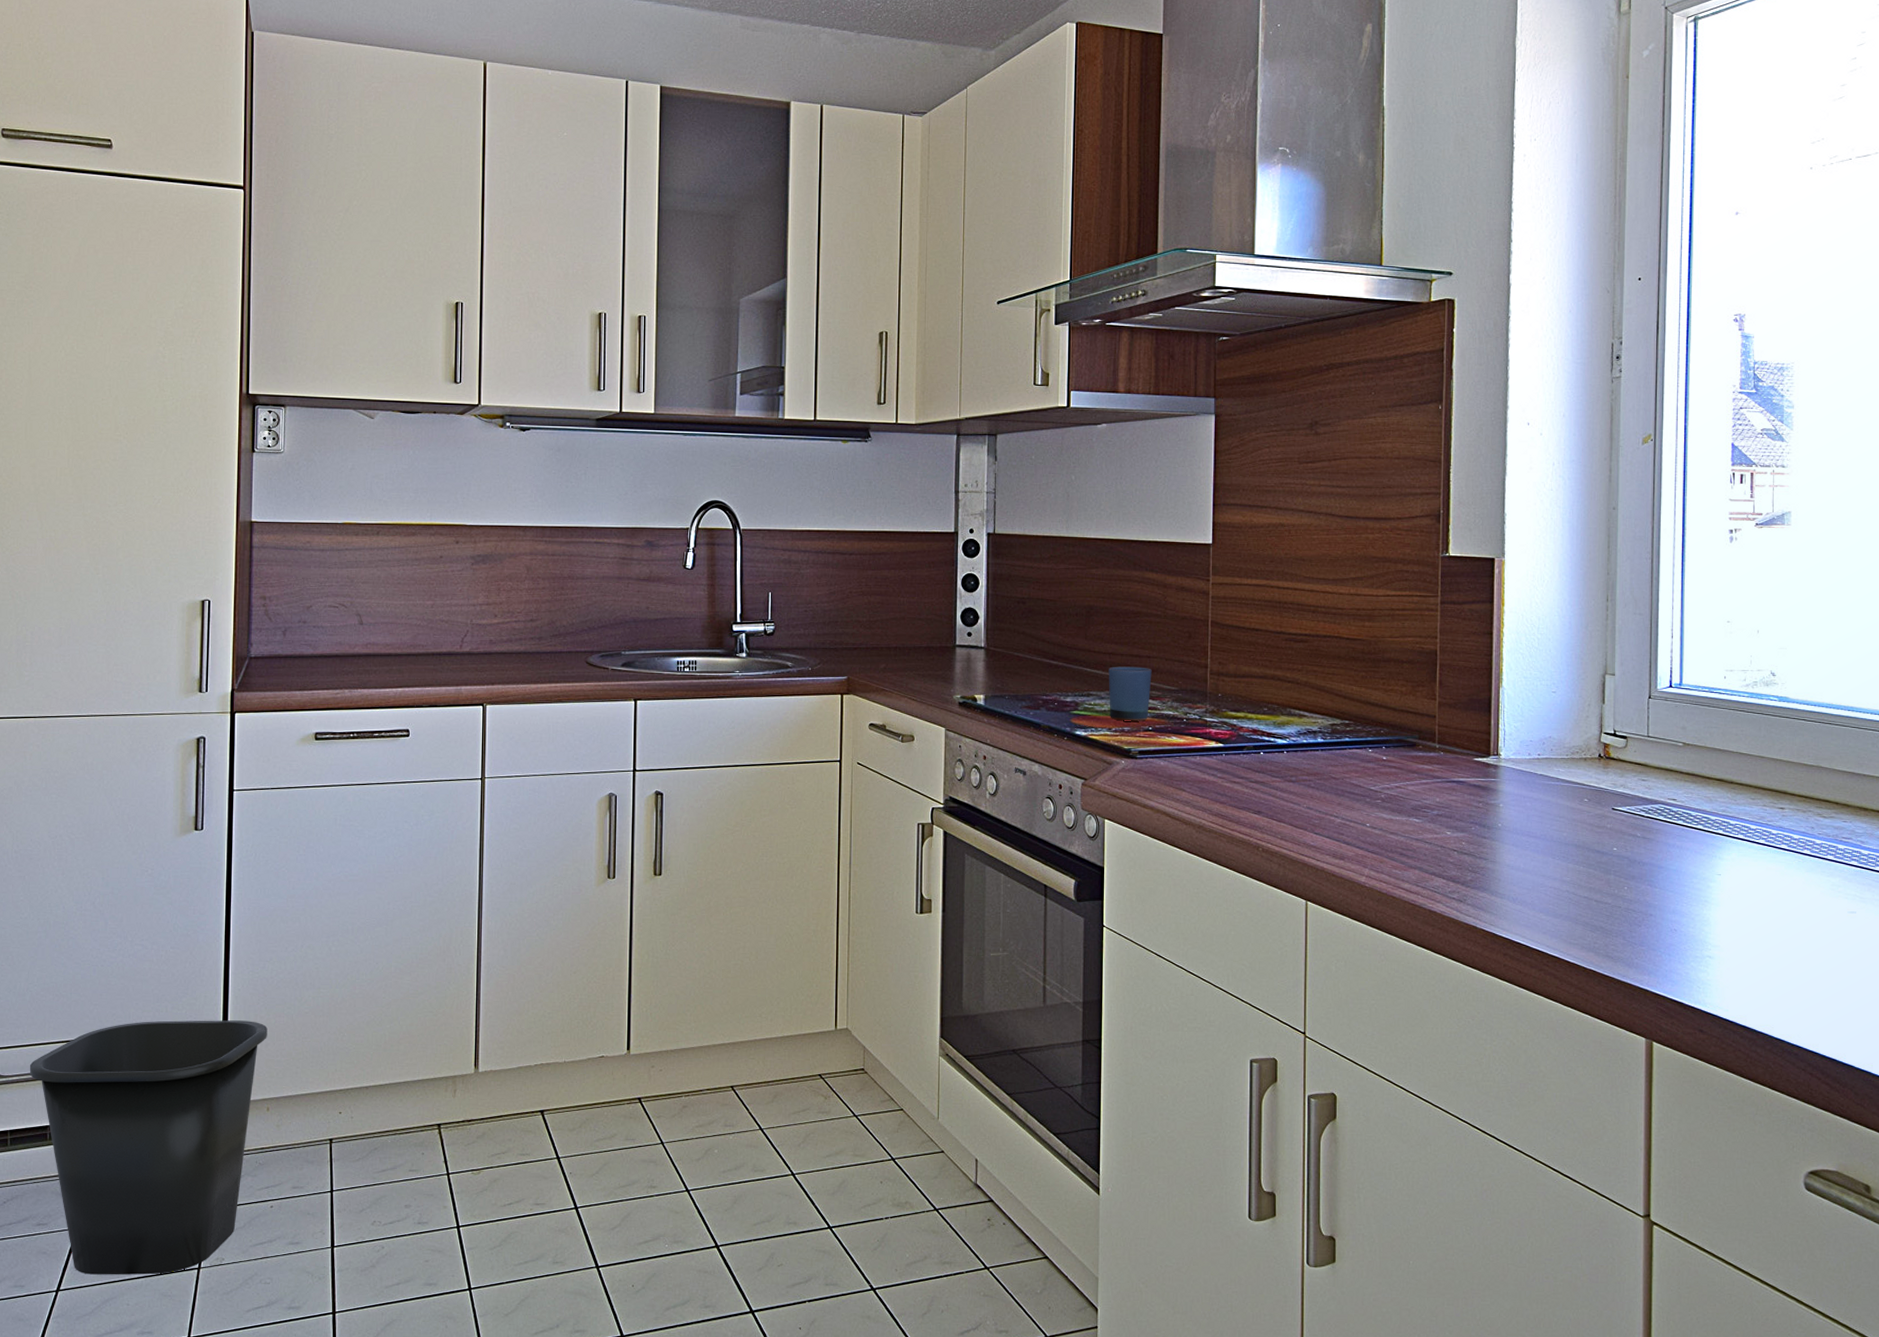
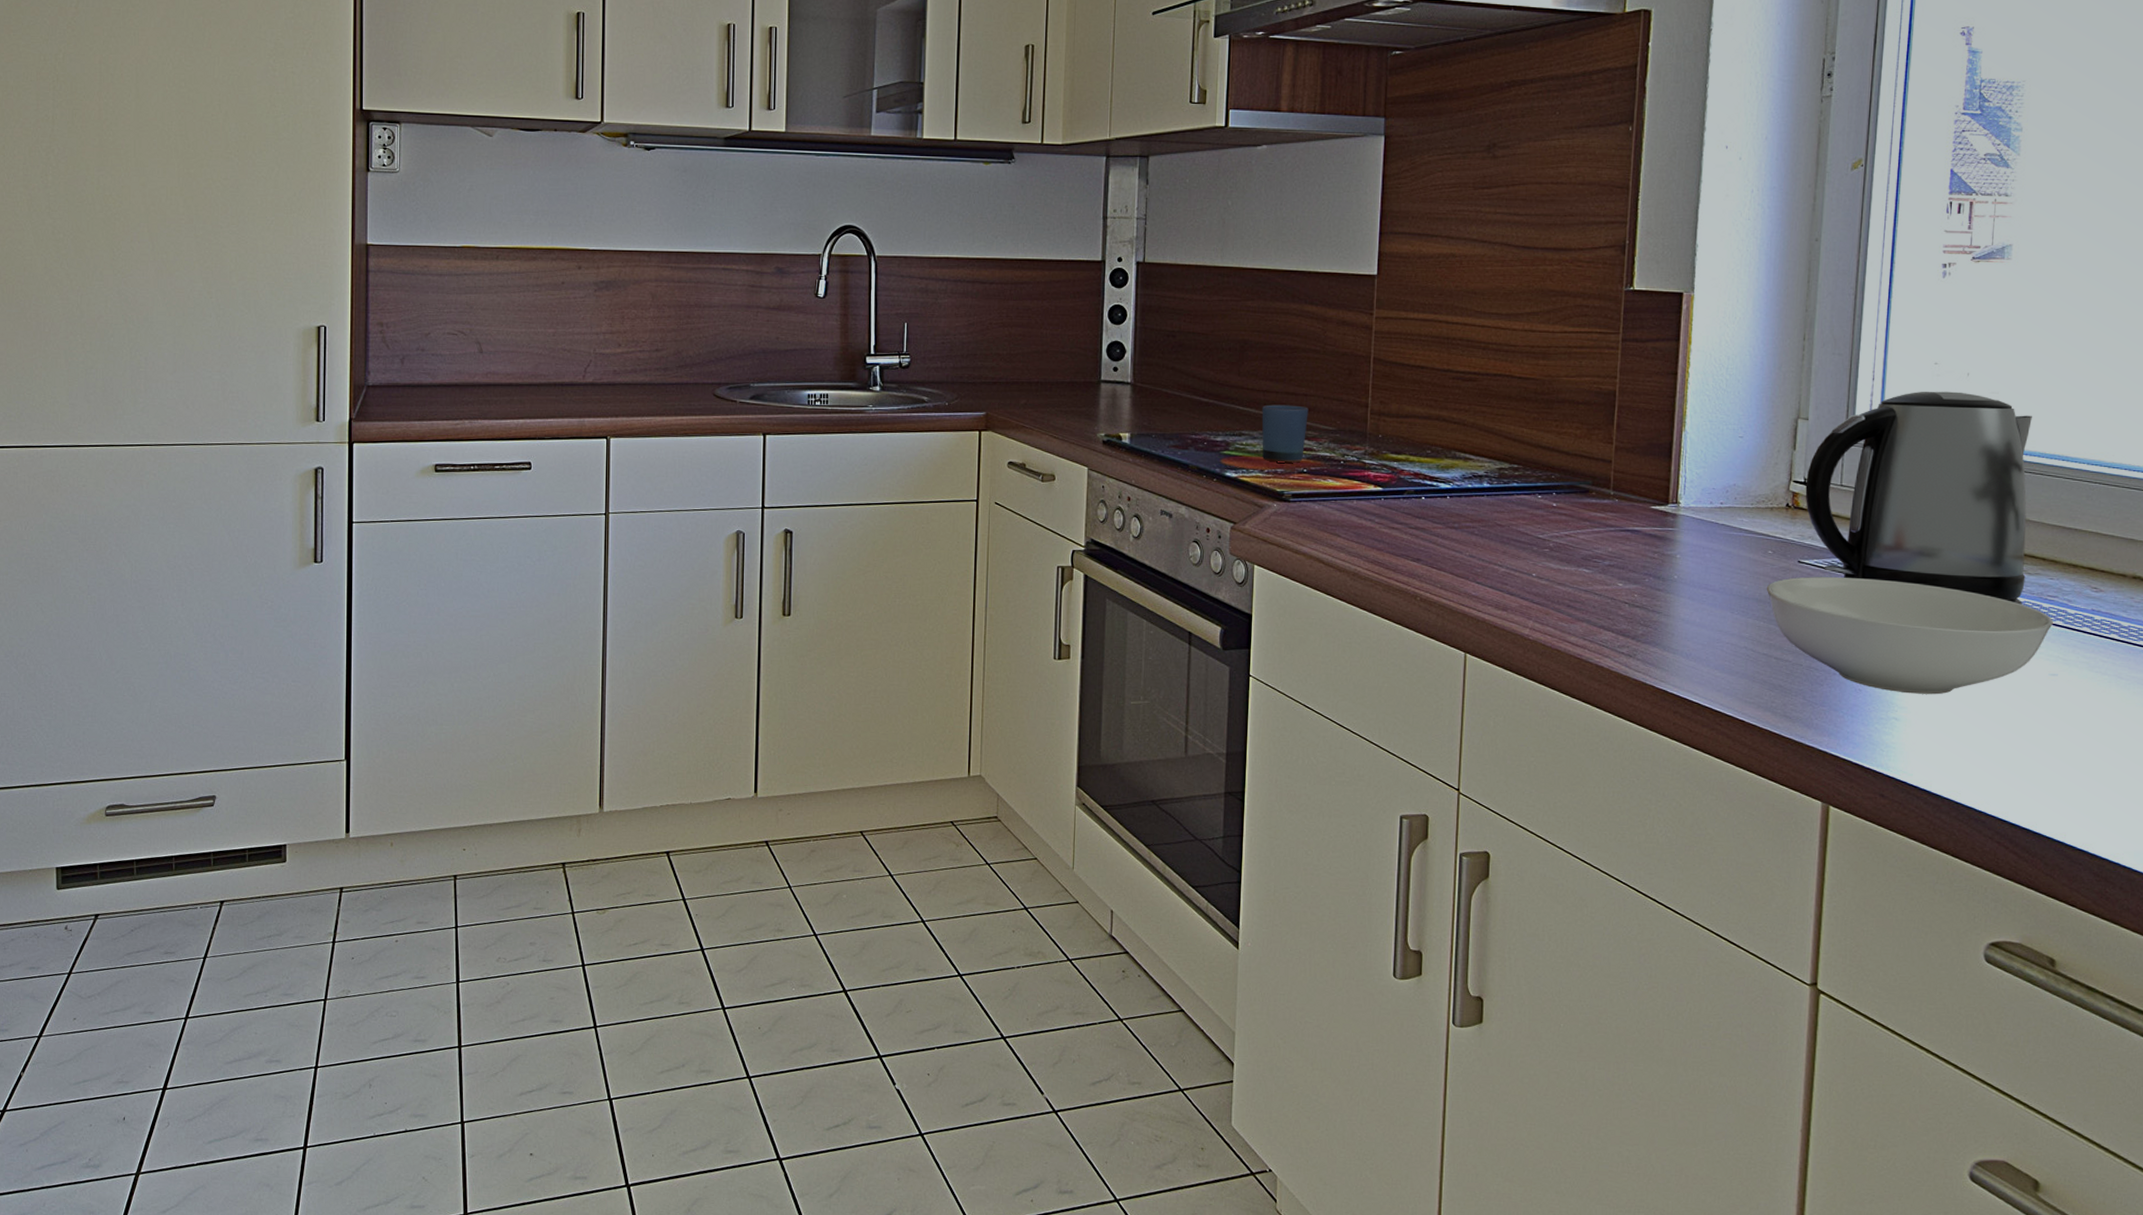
waste bin: present [29,1020,267,1275] -> none [153,754,390,1005]
bowl: none [1584,823,1849,933] -> present [1766,577,2053,695]
kettle: none [1615,647,1821,847] -> present [1805,391,2032,605]

